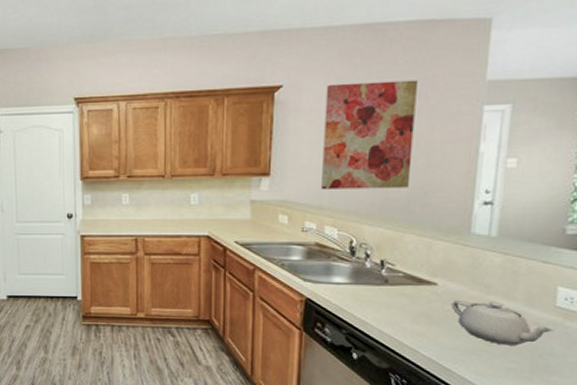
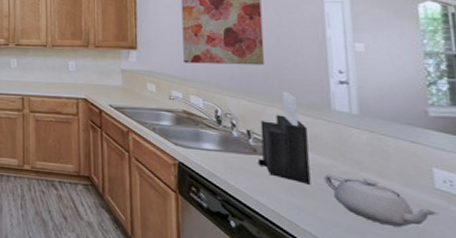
knife block: none [388,217,444,312] -> present [258,92,311,185]

